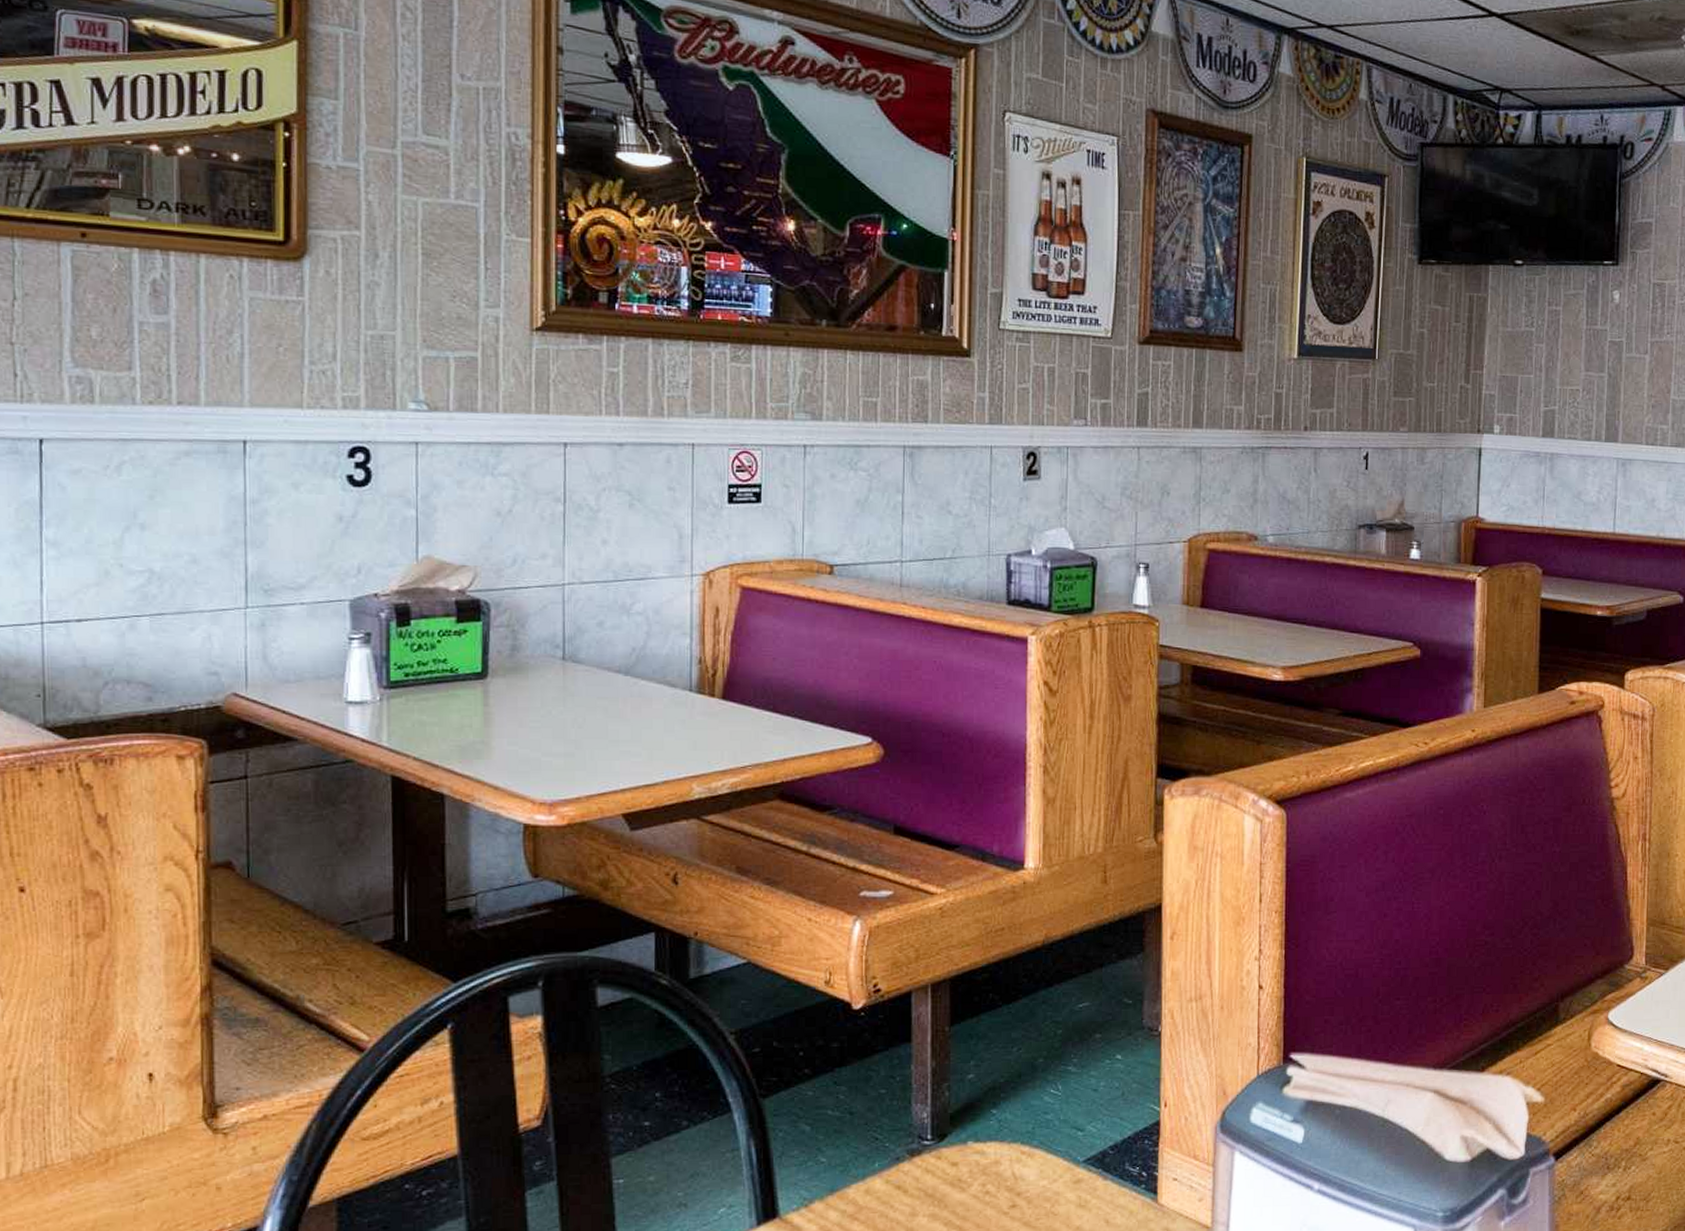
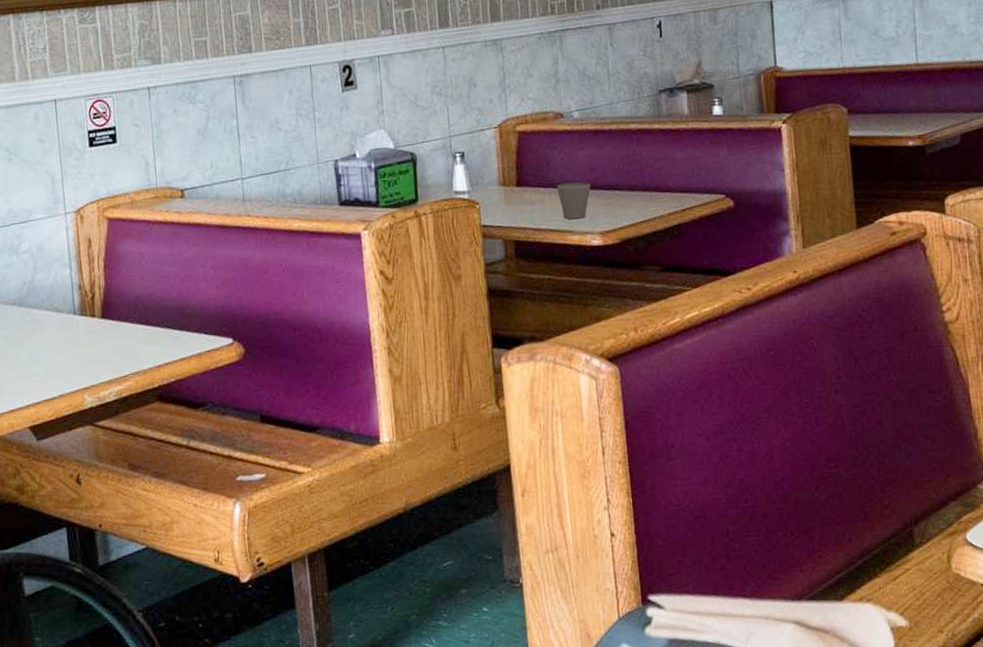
cup: none [1243,610,1278,650] -> present [557,182,591,220]

